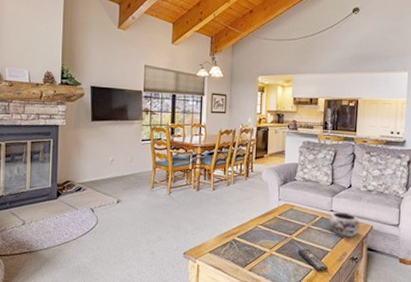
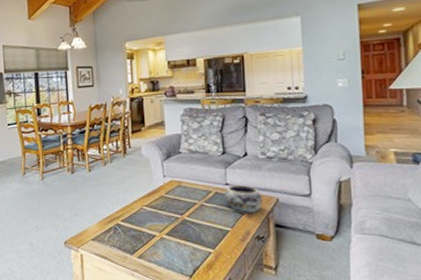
remote control: present [298,249,329,272] -> none [192,230,231,255]

